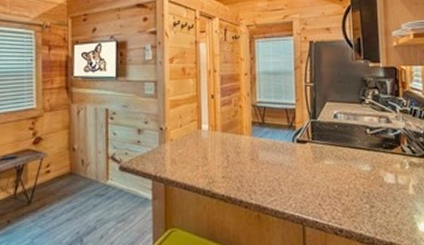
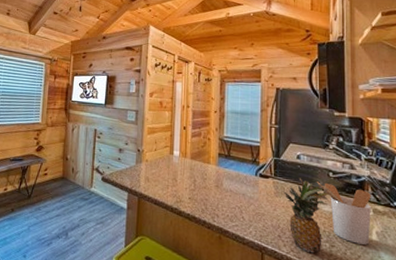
fruit: none [322,138,369,218] -> present [283,178,331,254]
utensil holder: none [354,140,408,201] -> present [316,181,371,245]

